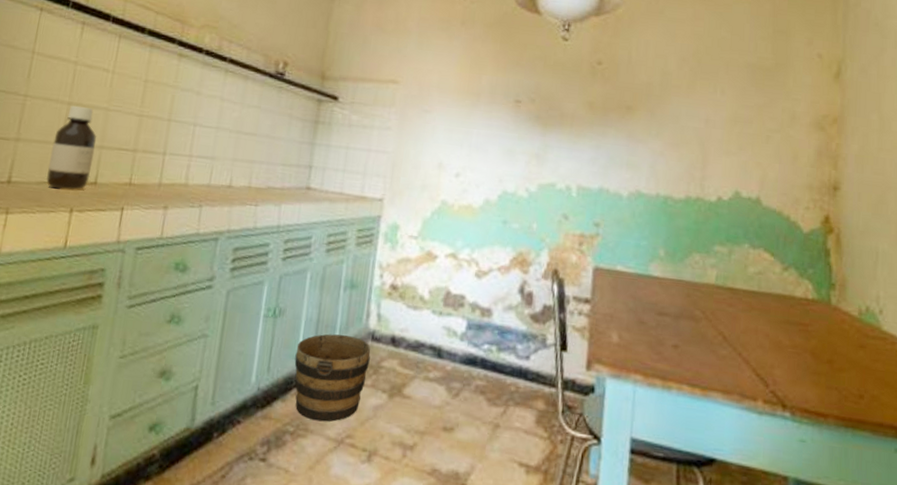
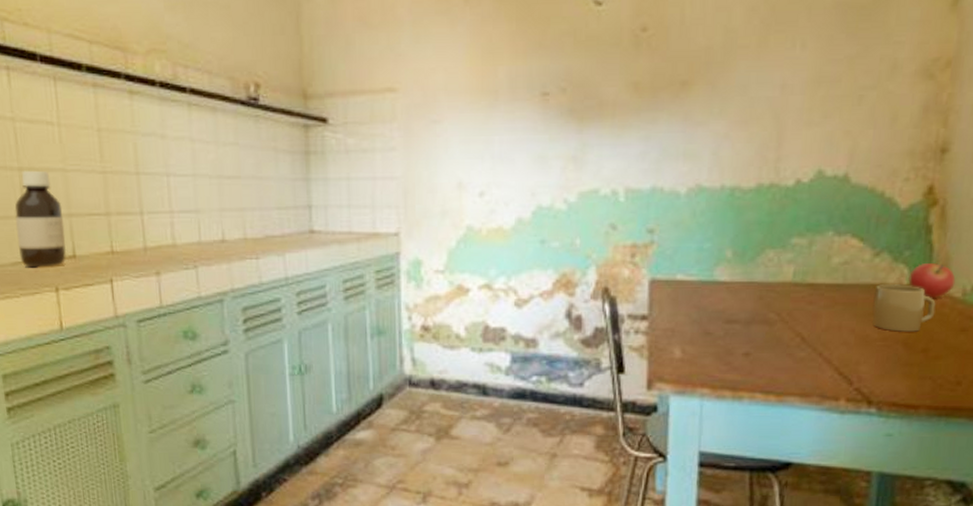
bucket: present [294,333,371,422] -> none [330,383,411,471]
mug: none [783,296,837,343] -> present [872,284,936,332]
fruit: none [813,281,852,314] -> present [908,262,956,298]

